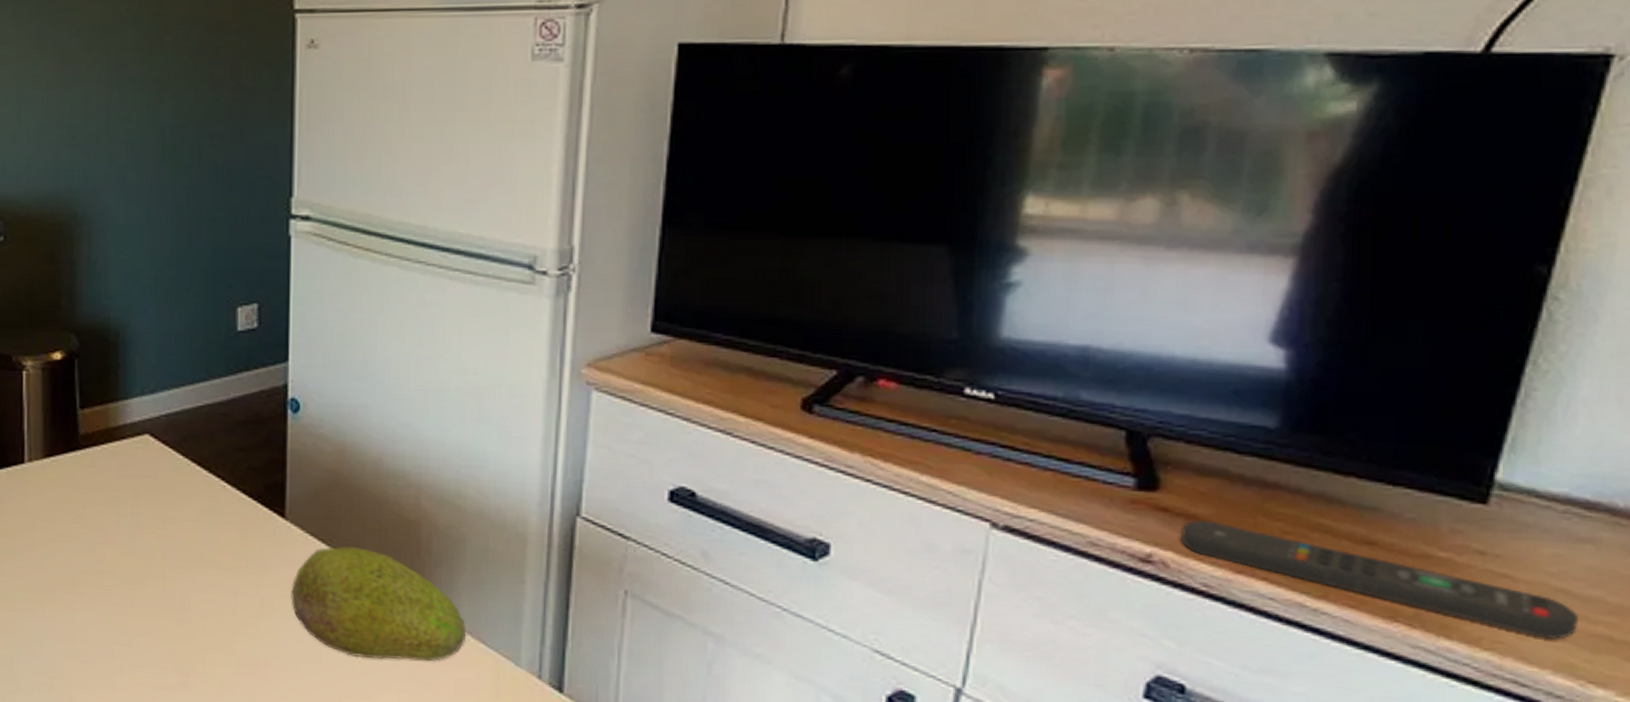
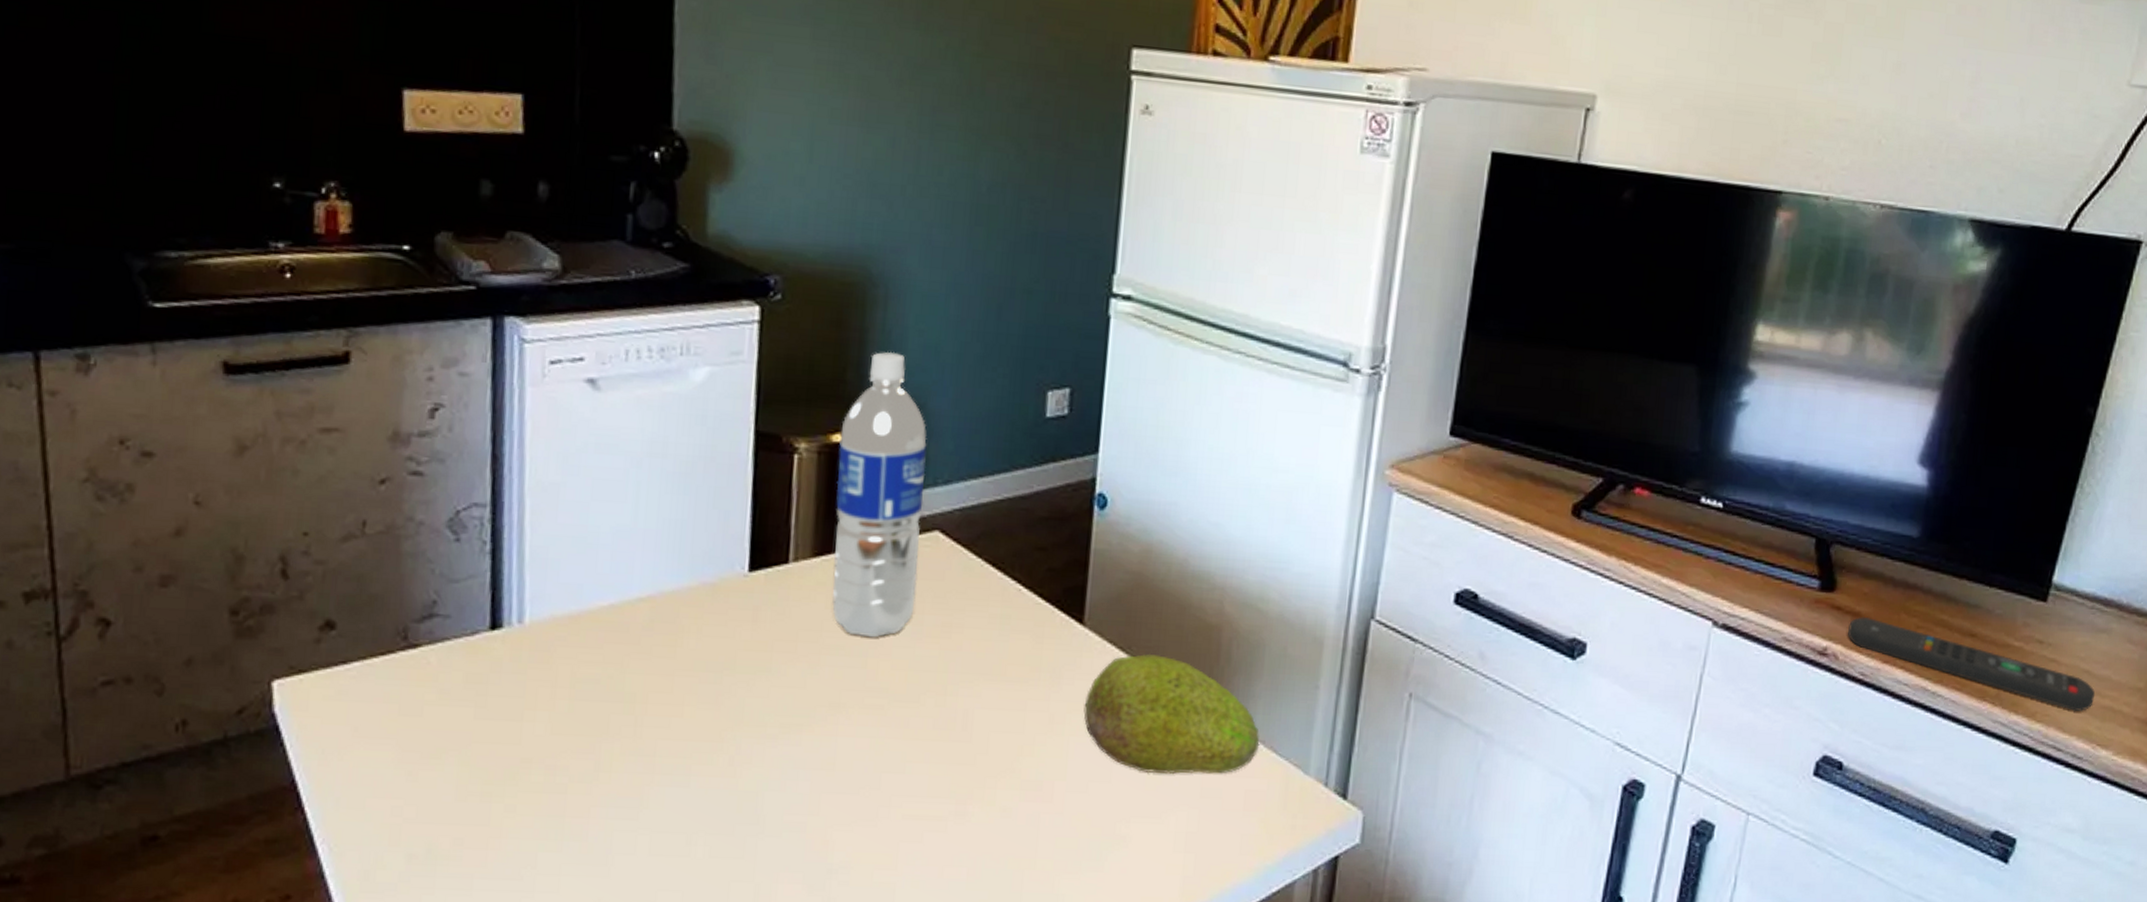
water bottle: none [59,279,134,528] -> present [831,351,927,638]

